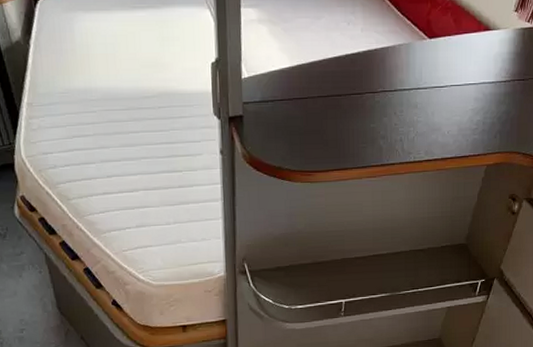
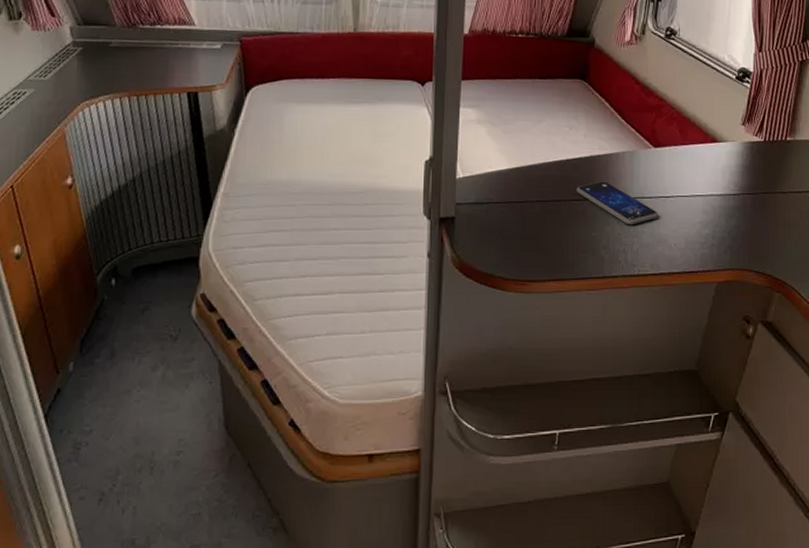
smartphone: none [356,74,433,116] -> present [577,181,658,225]

